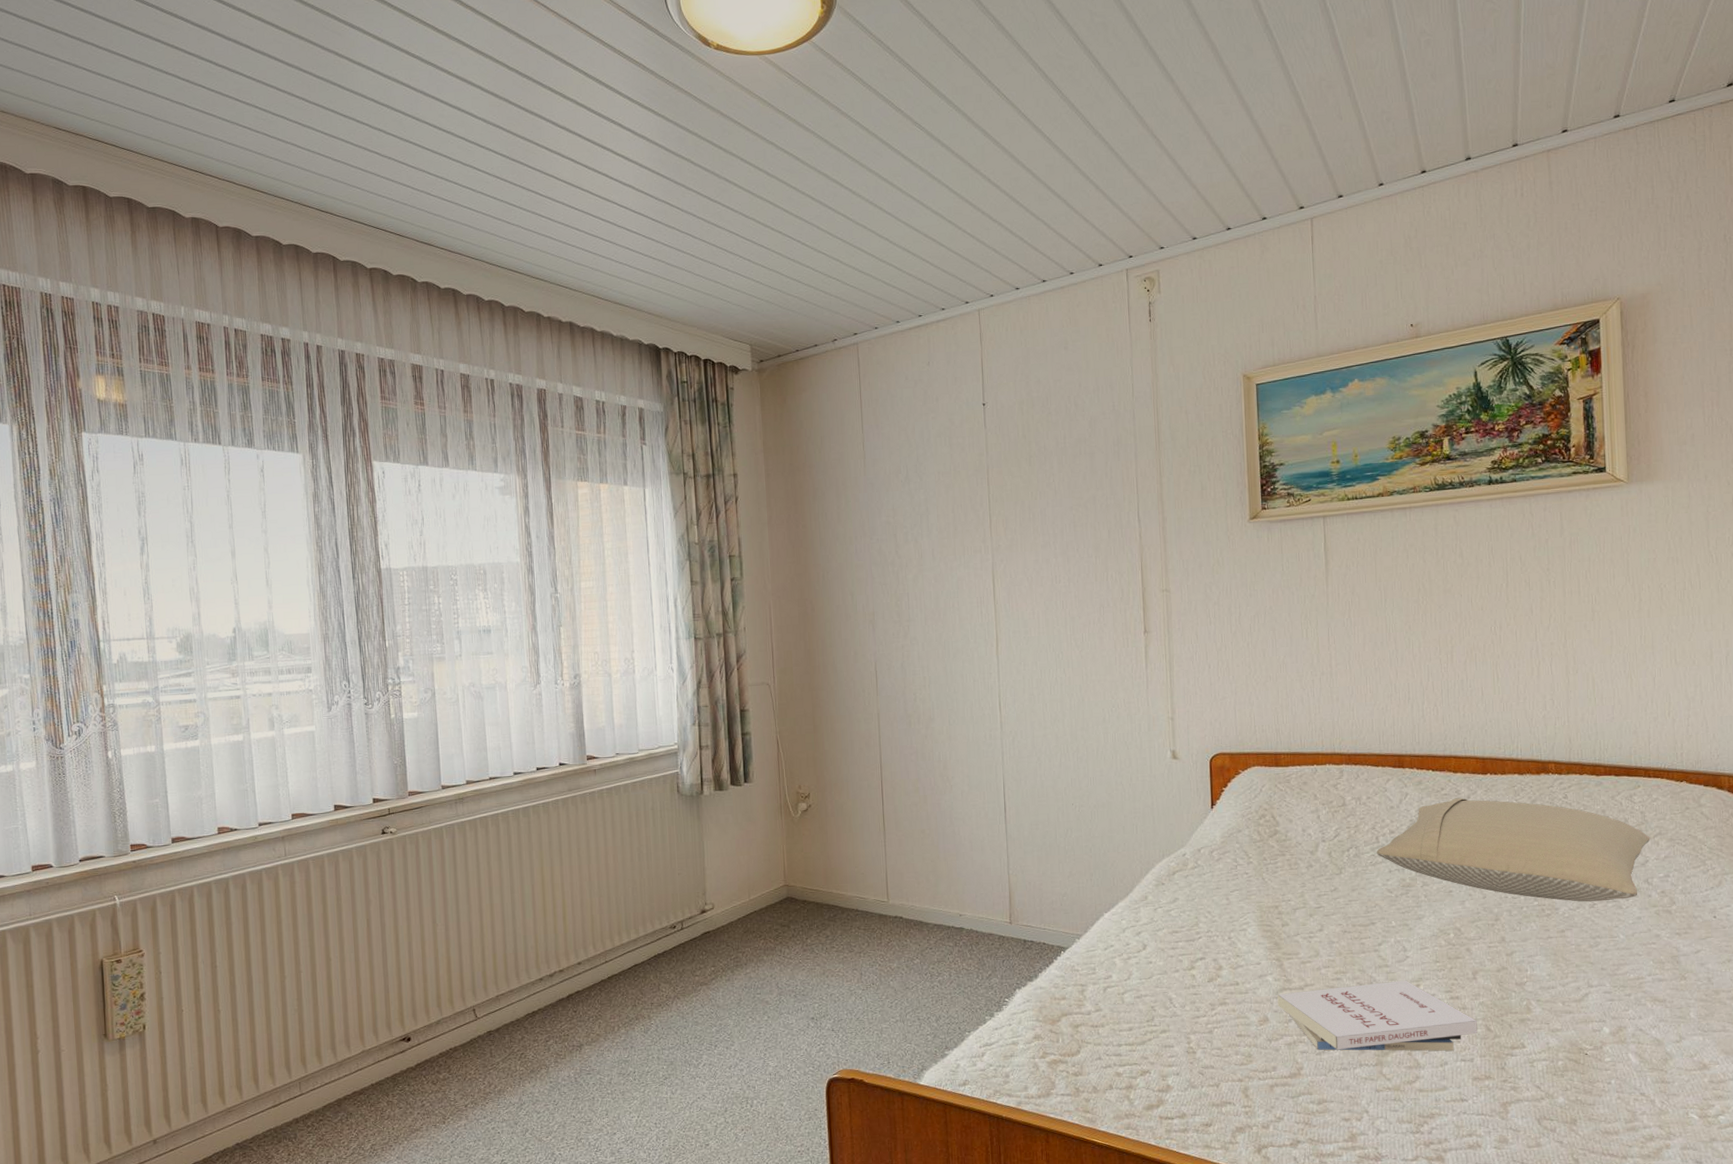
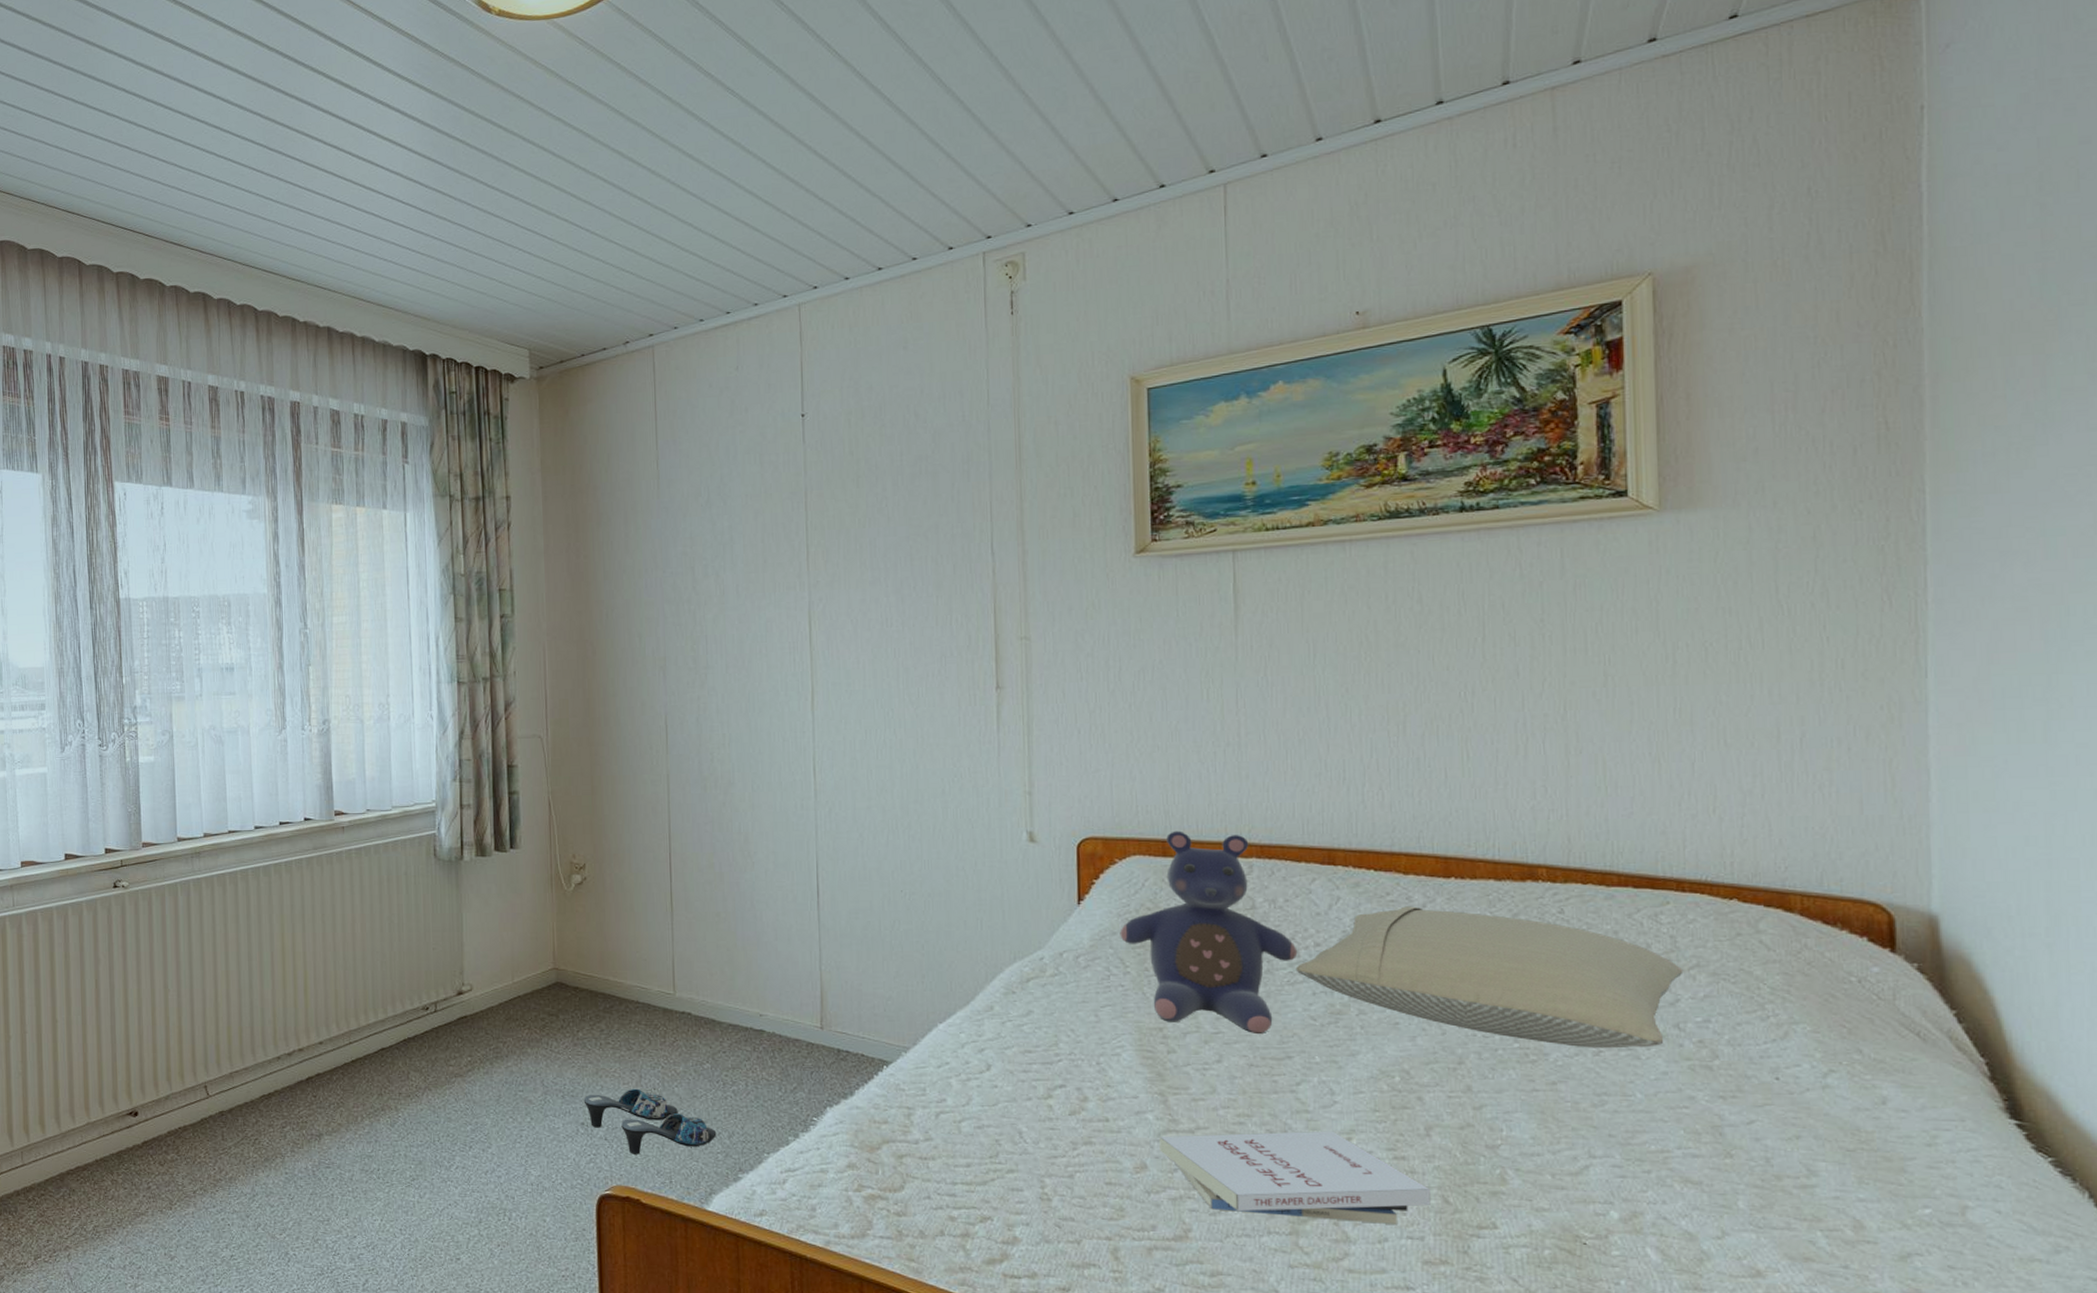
slippers: none [813,984,926,1041] -> present [583,1088,717,1154]
teddy bear: none [1244,745,1378,906] -> present [1120,831,1298,1033]

